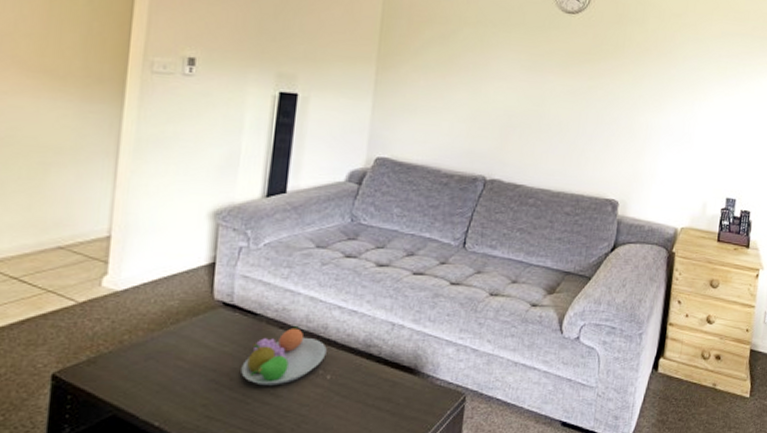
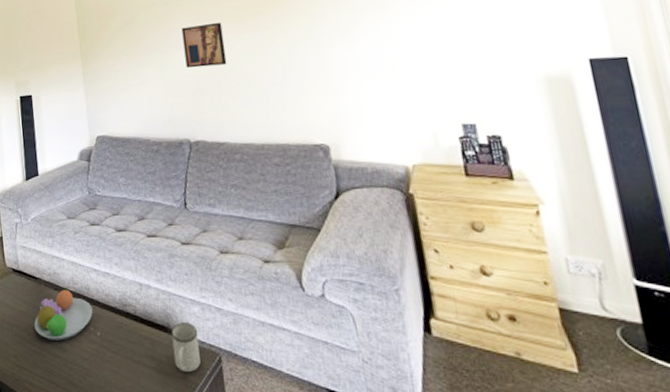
mug: none [413,364,448,414] -> present [171,323,201,373]
wall art: none [500,57,549,106] -> present [181,22,227,69]

